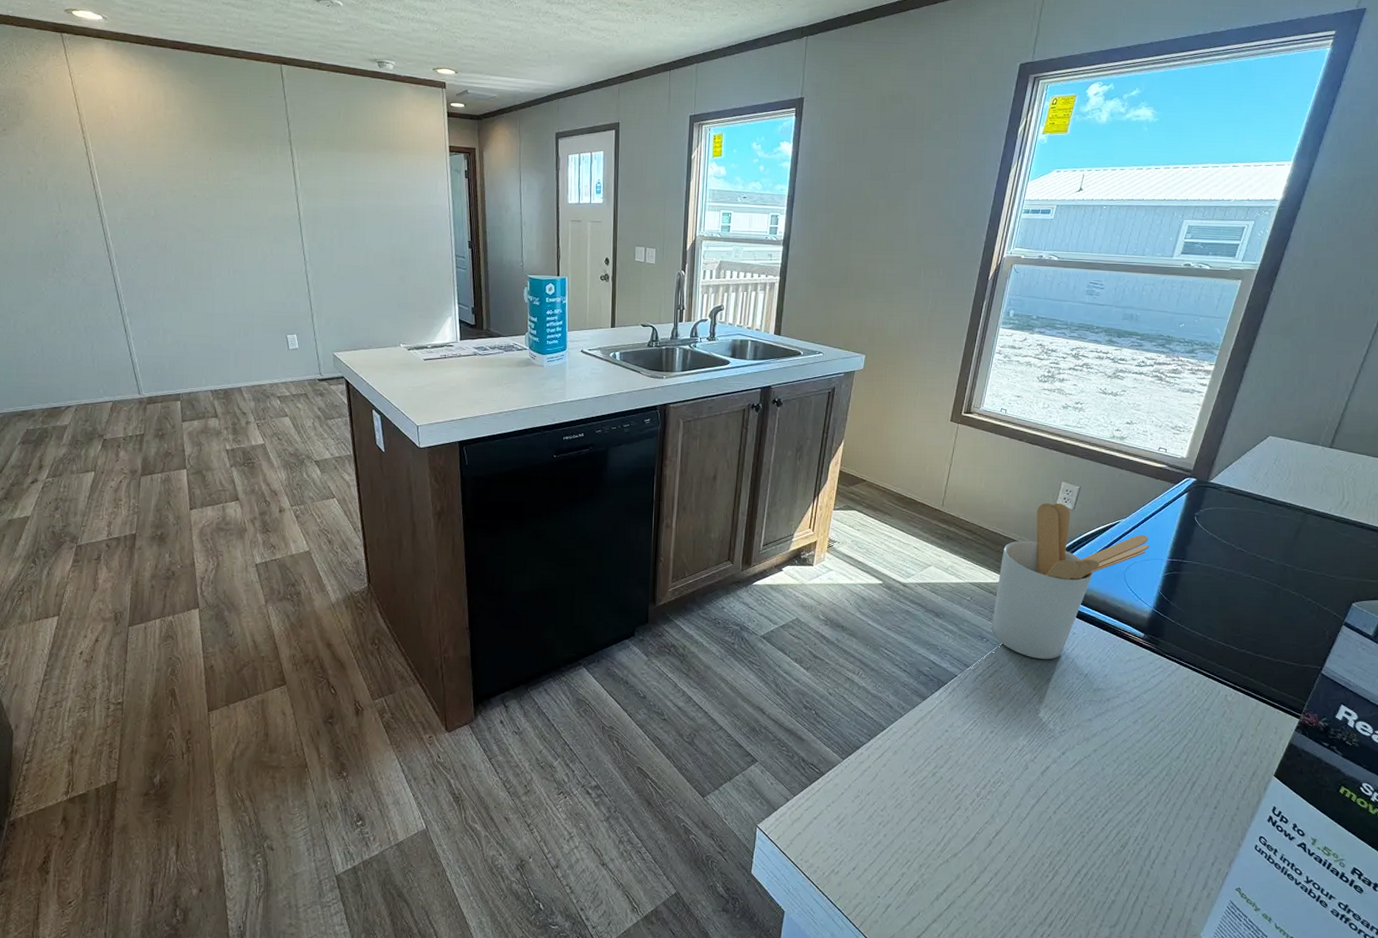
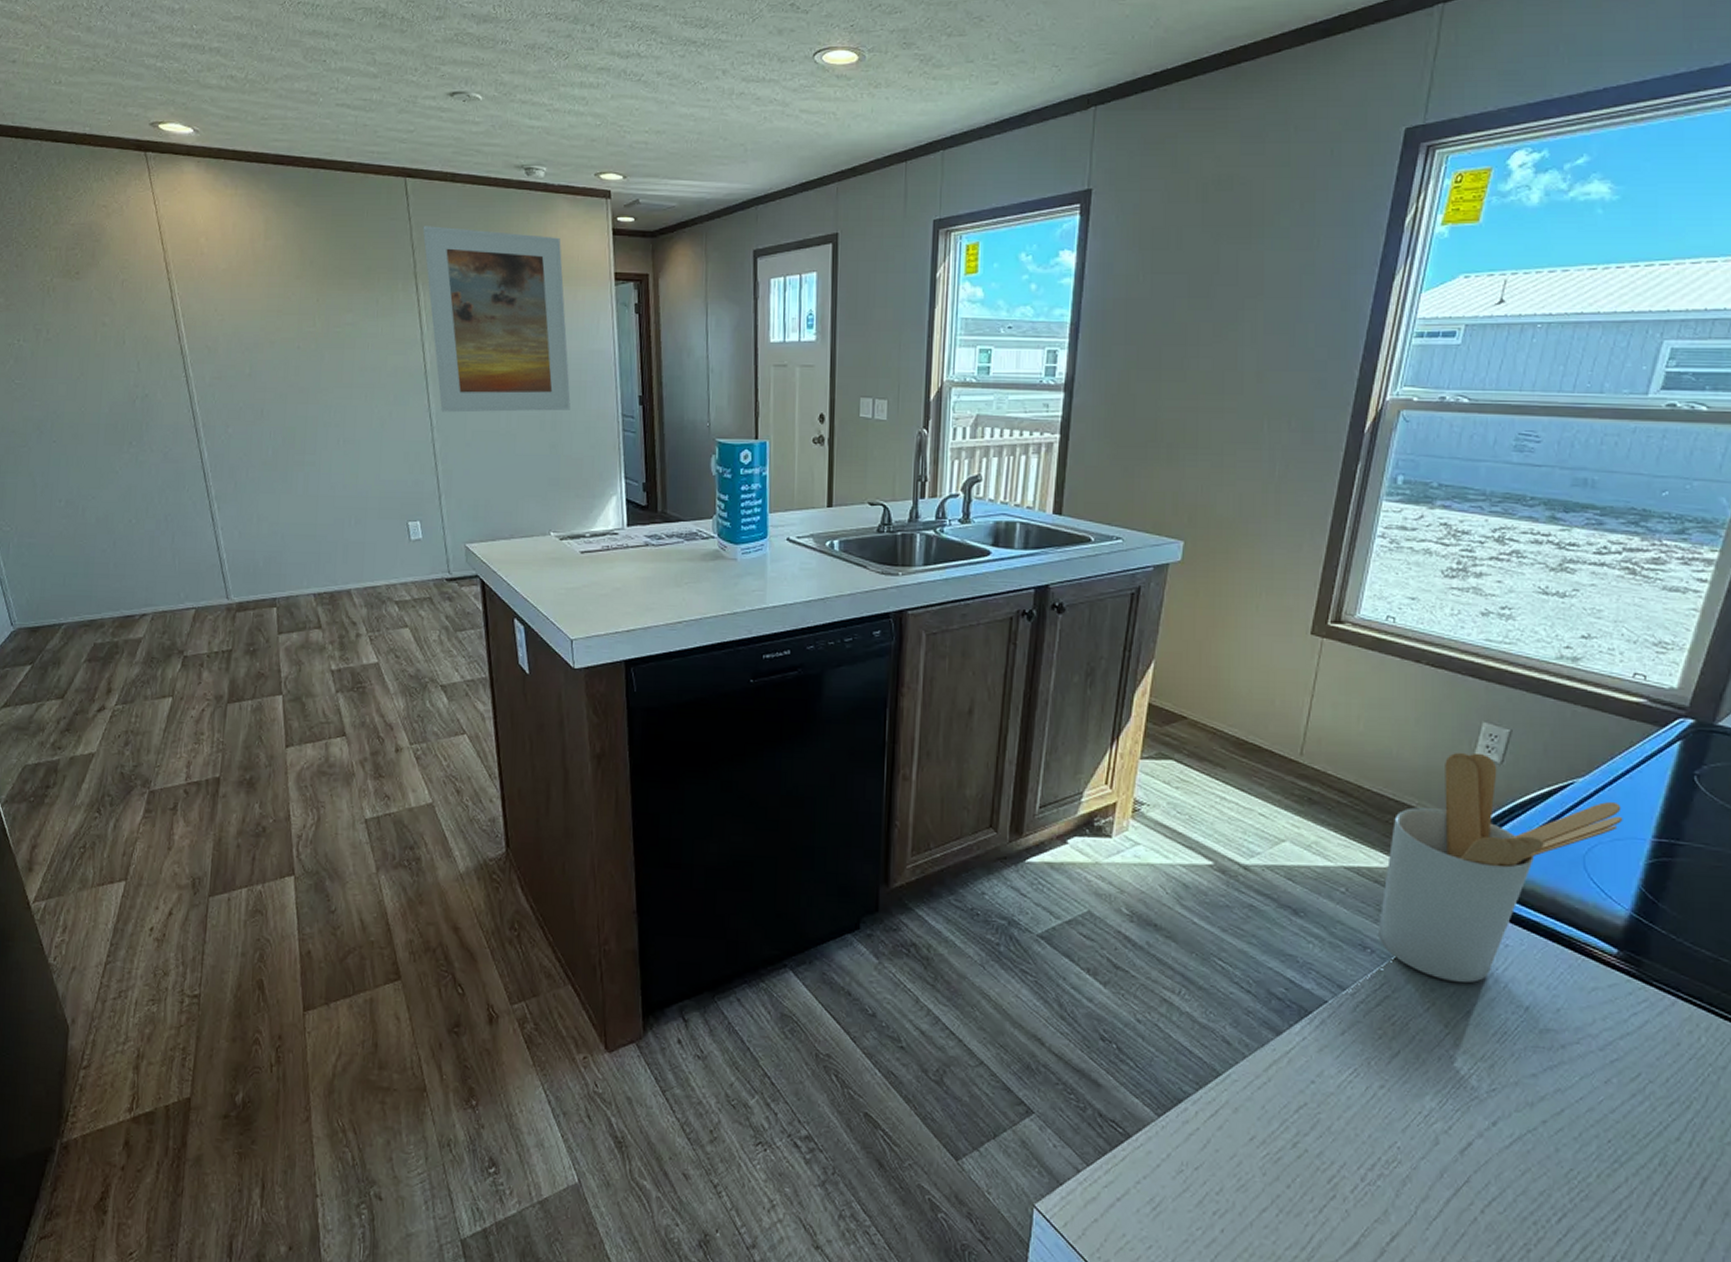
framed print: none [295,103,415,251] -> present [422,226,571,413]

